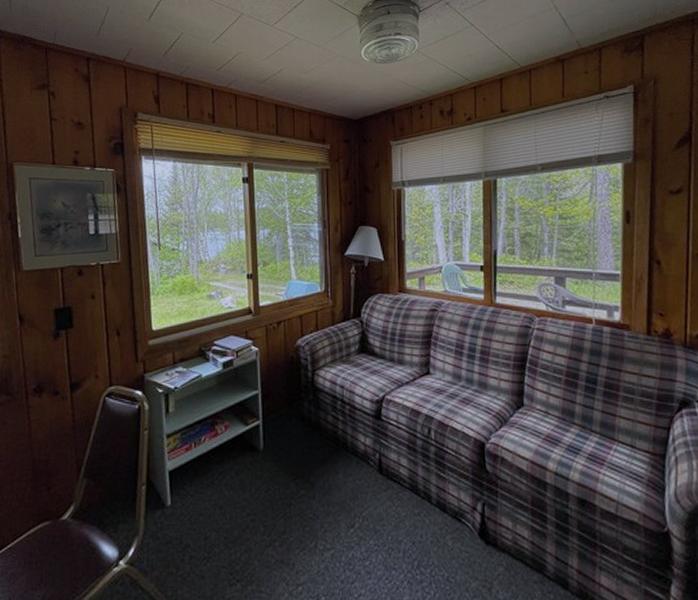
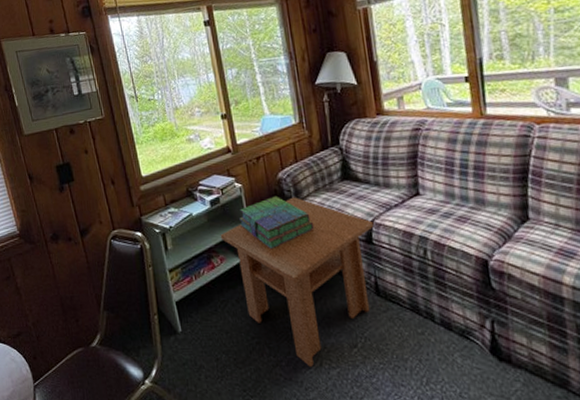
coffee table: none [228,366,384,547] -> present [220,197,374,367]
stack of books: none [251,363,327,419] -> present [239,195,315,250]

